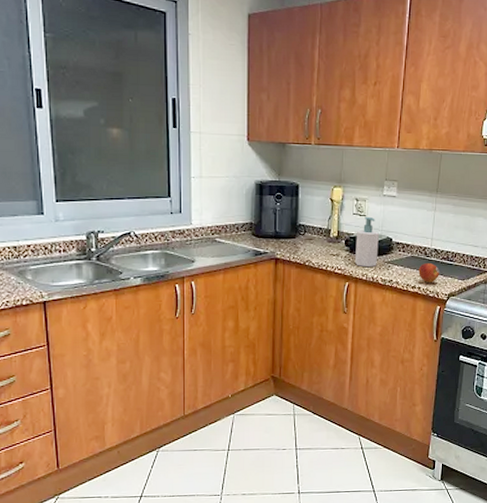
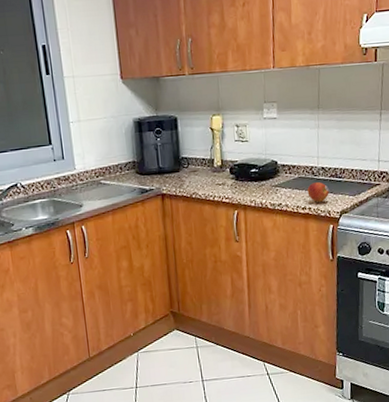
soap bottle: present [354,216,379,268] -> none [240,141,265,194]

